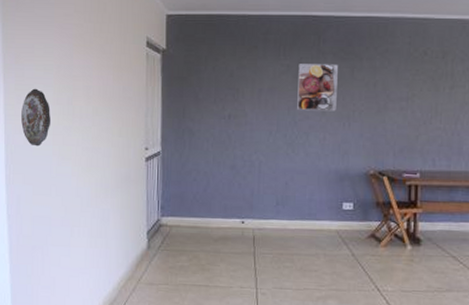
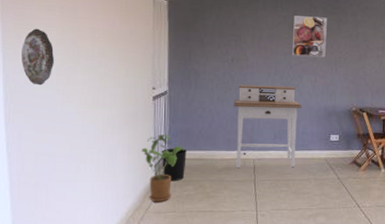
house plant: none [134,198,178,273] -> present [141,134,184,202]
wastebasket: none [154,213,180,251] -> present [161,148,187,182]
desk: none [231,144,309,239] -> present [233,84,302,167]

